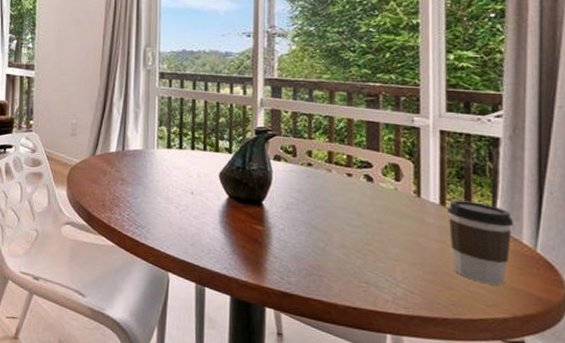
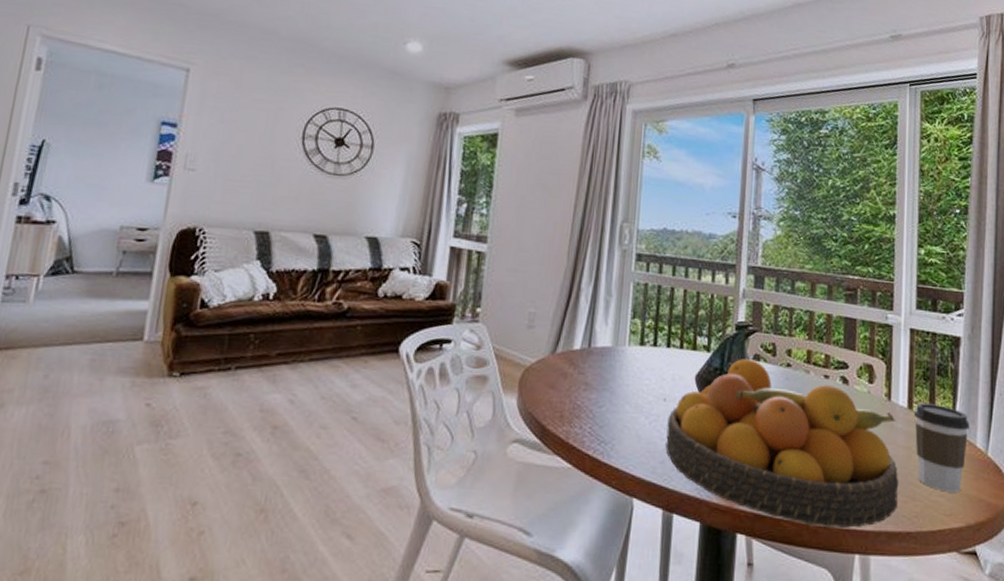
fruit bowl: none [195,159,433,310] -> present [665,359,899,528]

